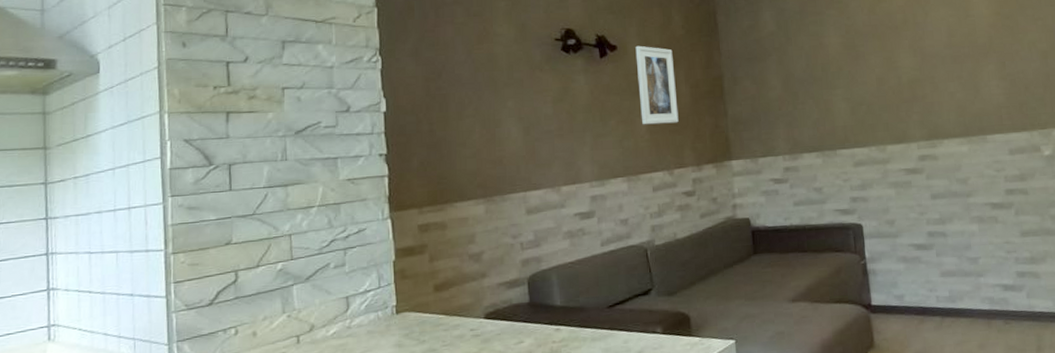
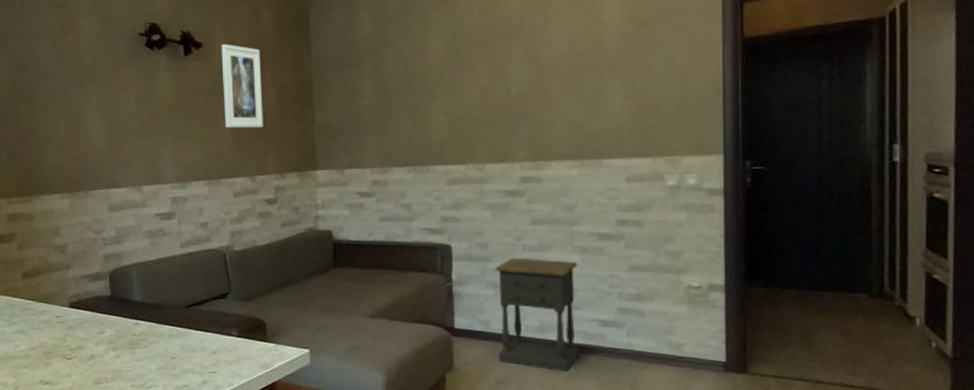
nightstand: none [903,231,986,339] -> present [495,258,578,372]

